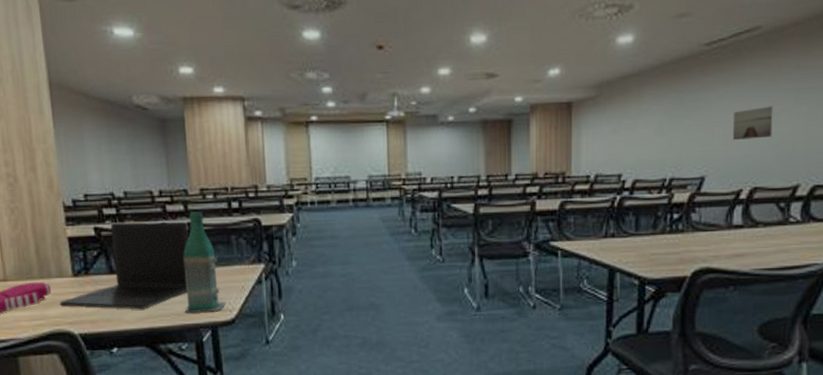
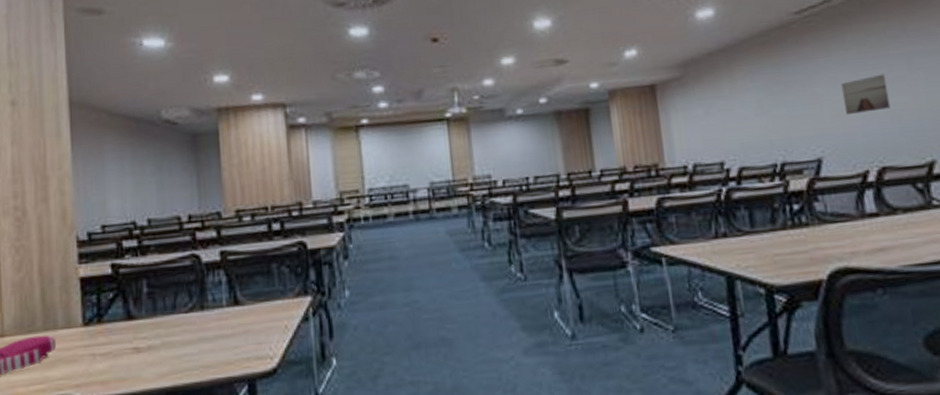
laptop: present [60,221,189,310] -> none [65,250,222,365]
bottle: present [183,212,226,314] -> none [215,237,266,365]

